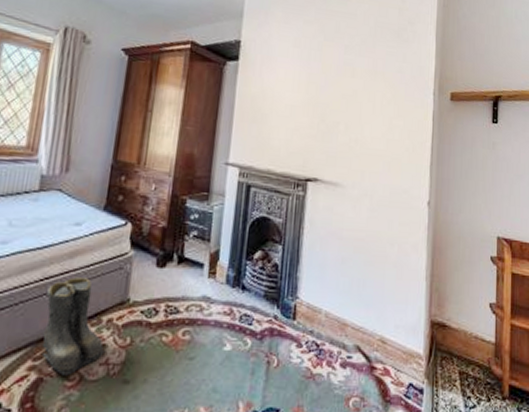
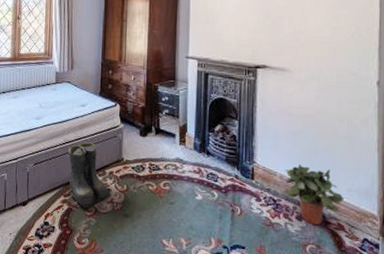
potted plant: none [326,298,392,373] -> present [282,164,345,226]

